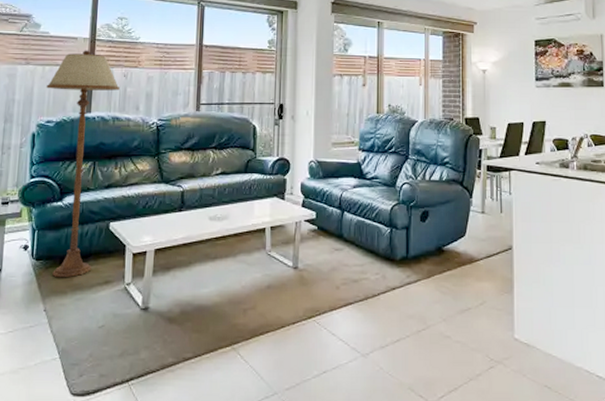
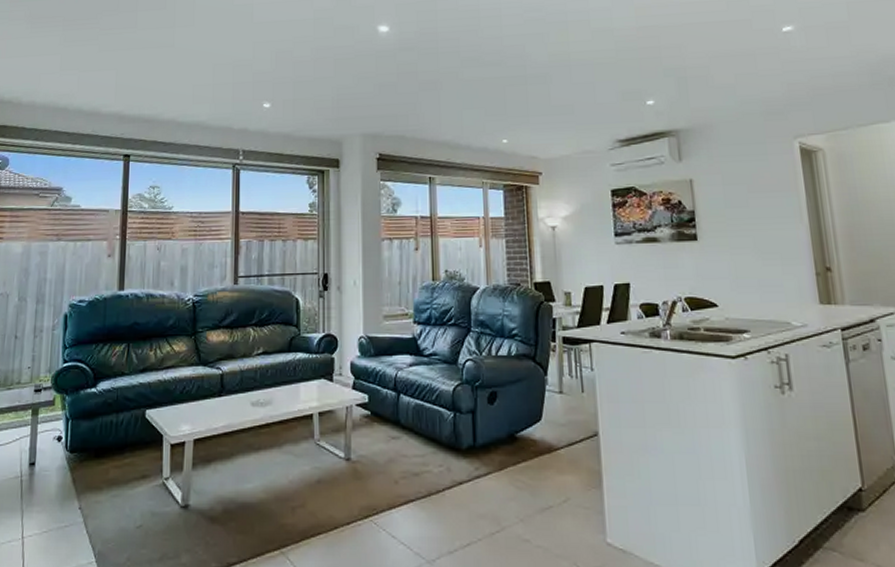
floor lamp: present [46,50,120,278] -> none [78,222,153,472]

